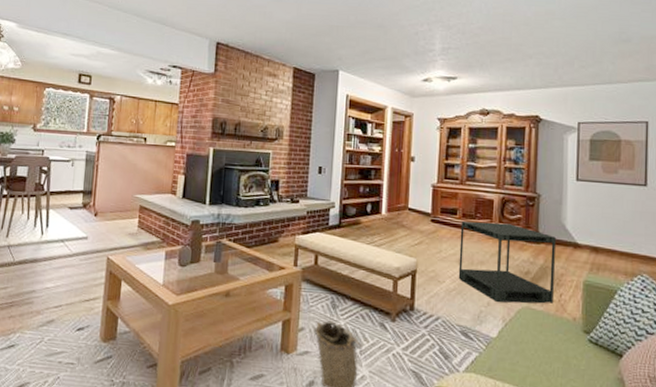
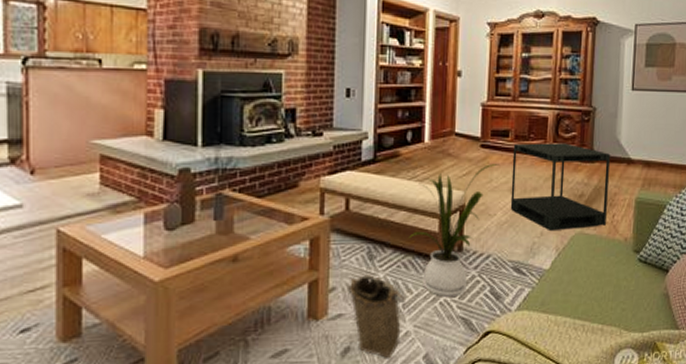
house plant: none [367,237,448,351] -> present [409,164,499,297]

